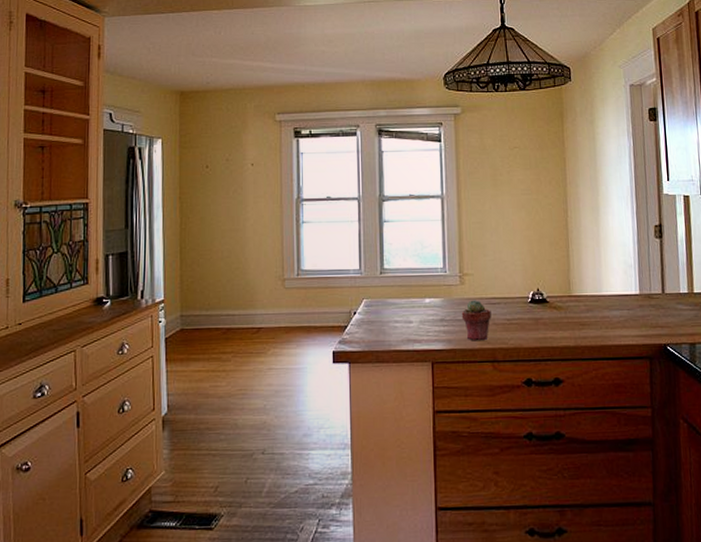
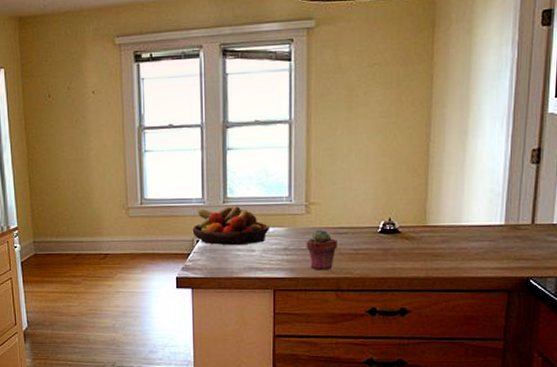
fruit bowl: none [349,277,426,317] -> present [192,206,269,246]

